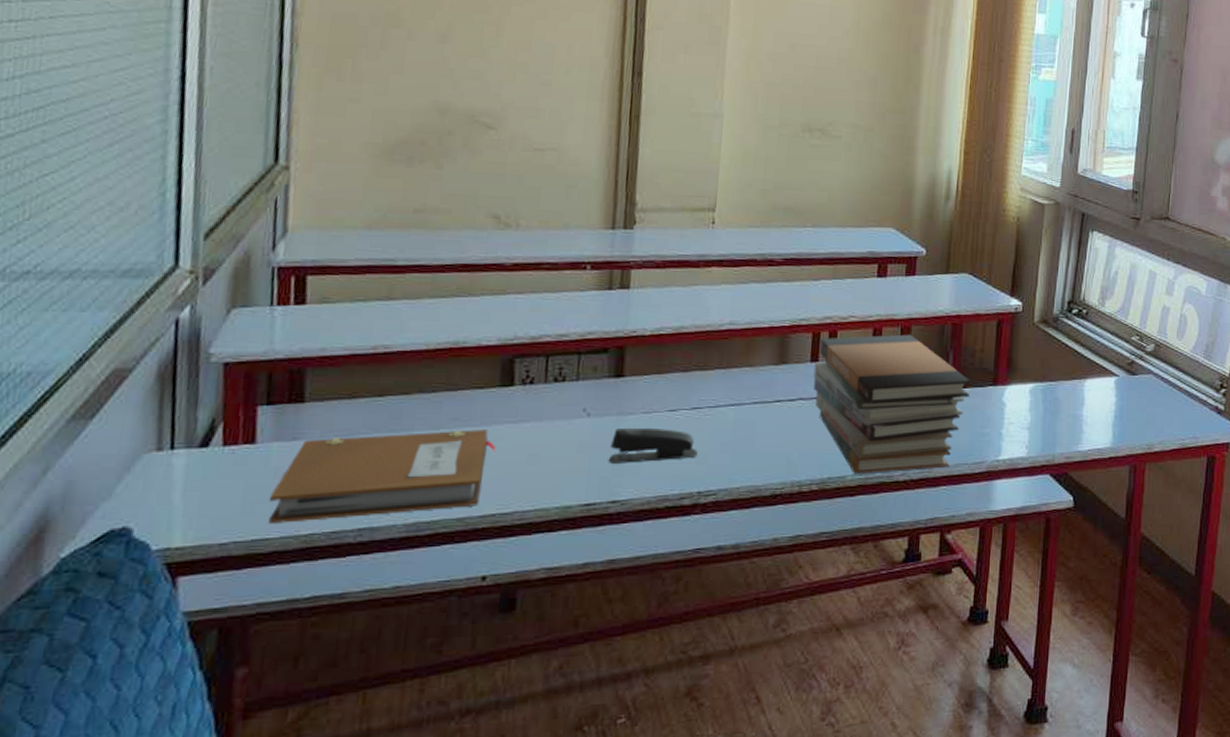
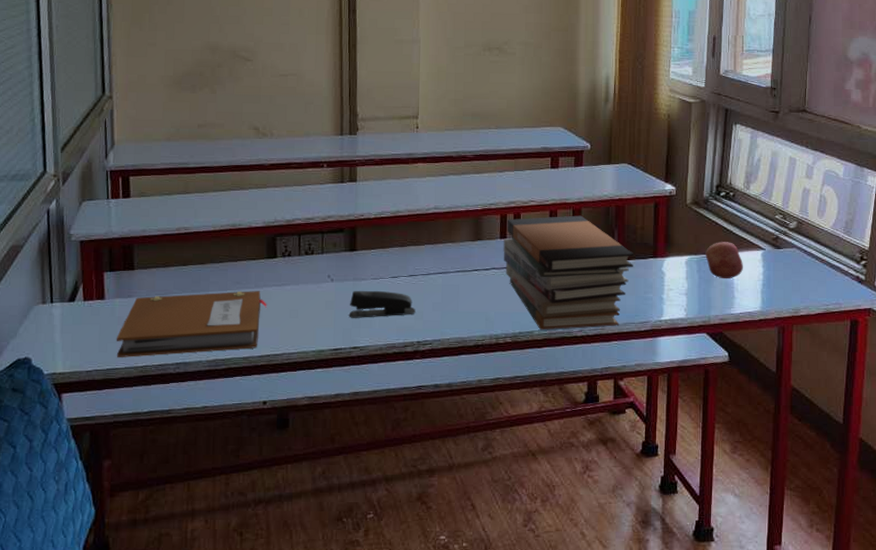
fruit: none [1052,367,1094,411] -> present [705,242,743,279]

